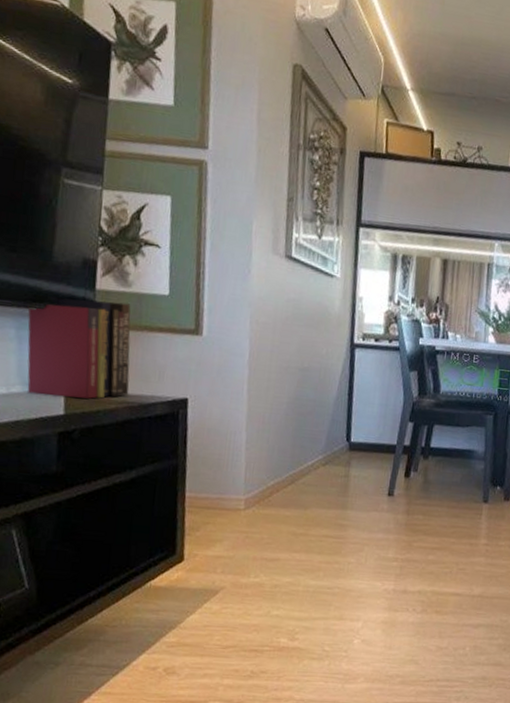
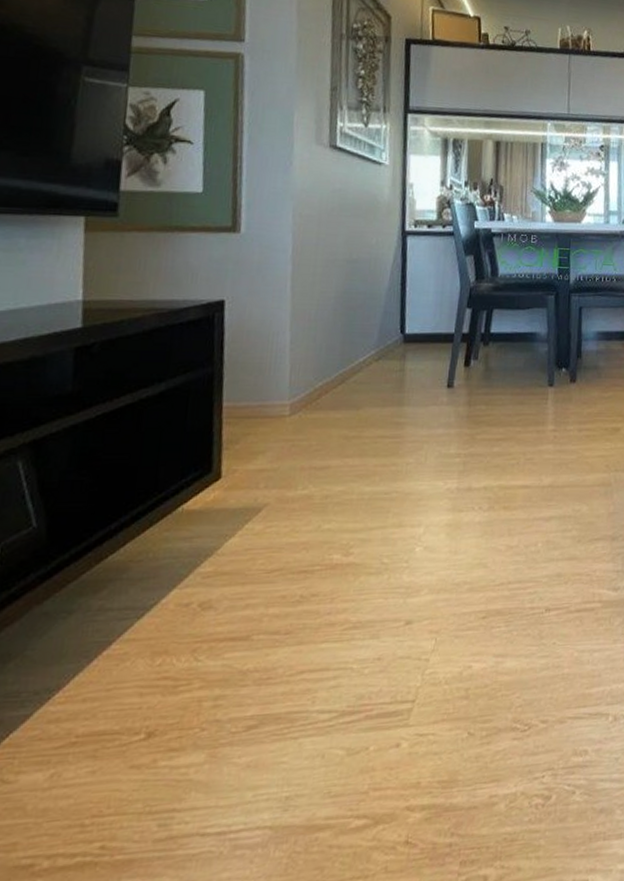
books: present [27,297,131,399] -> none [39,201,160,309]

